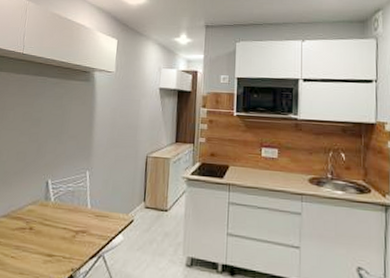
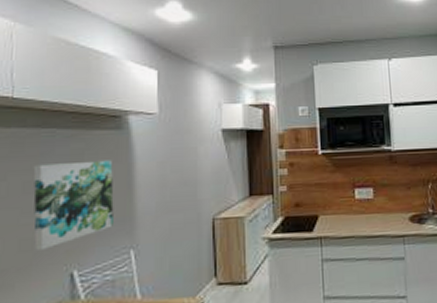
wall art: none [26,101,81,162] -> present [33,160,114,250]

